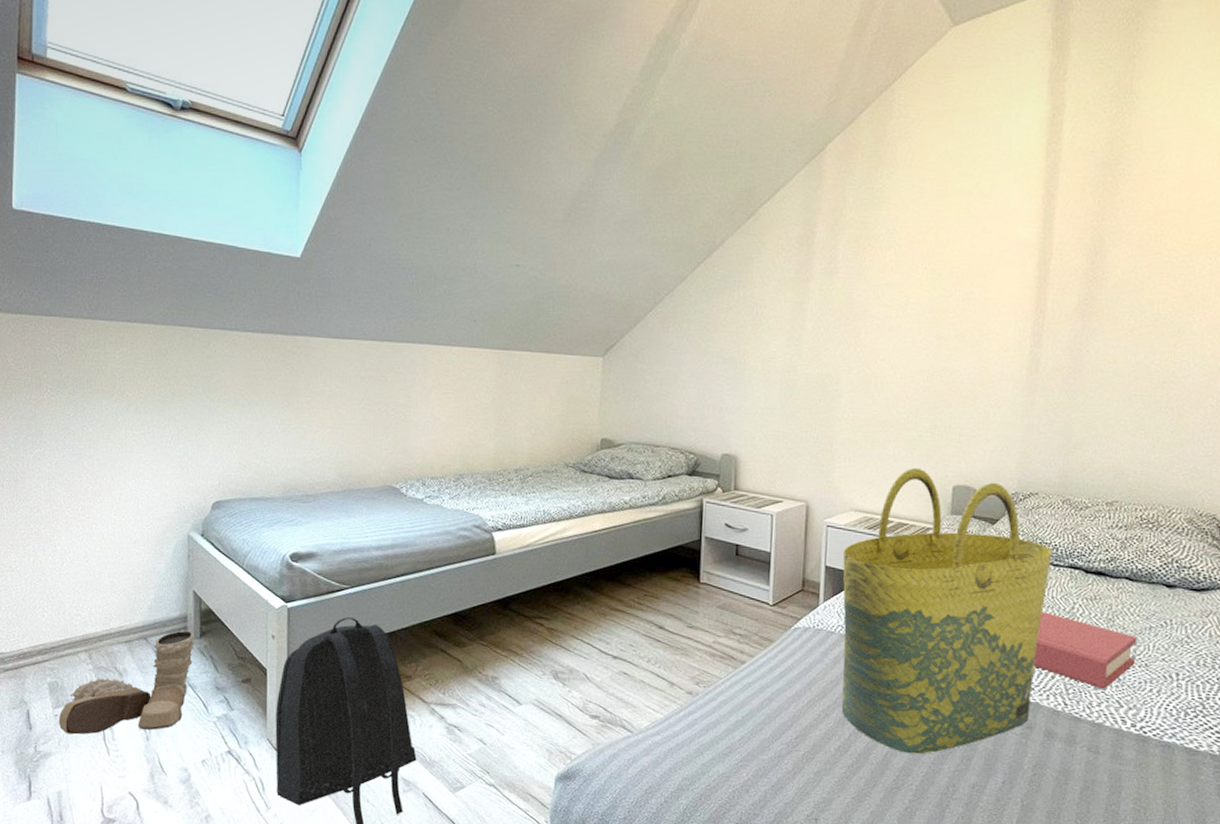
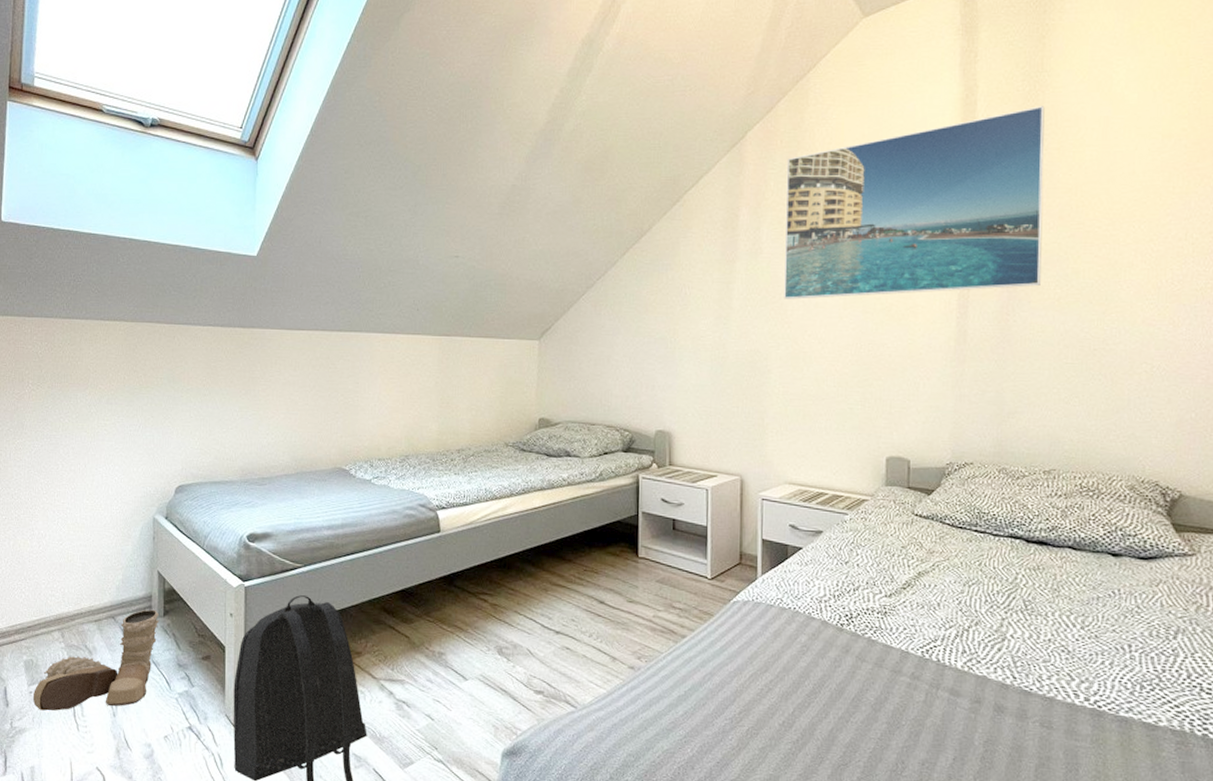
tote bag: present [841,467,1053,755] -> none [779,440,991,730]
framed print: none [858,129,1131,323] -> present [784,106,1045,300]
hardback book: present [1033,611,1138,689] -> none [978,582,1086,662]

